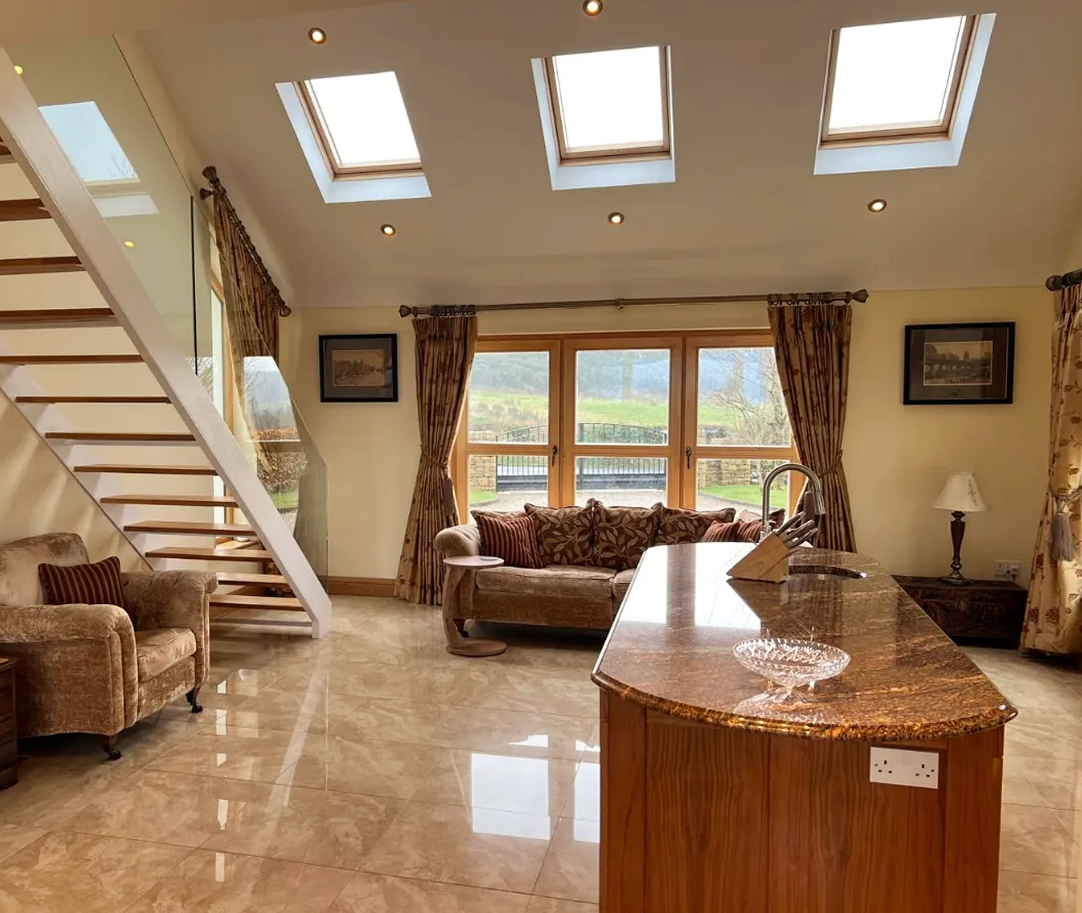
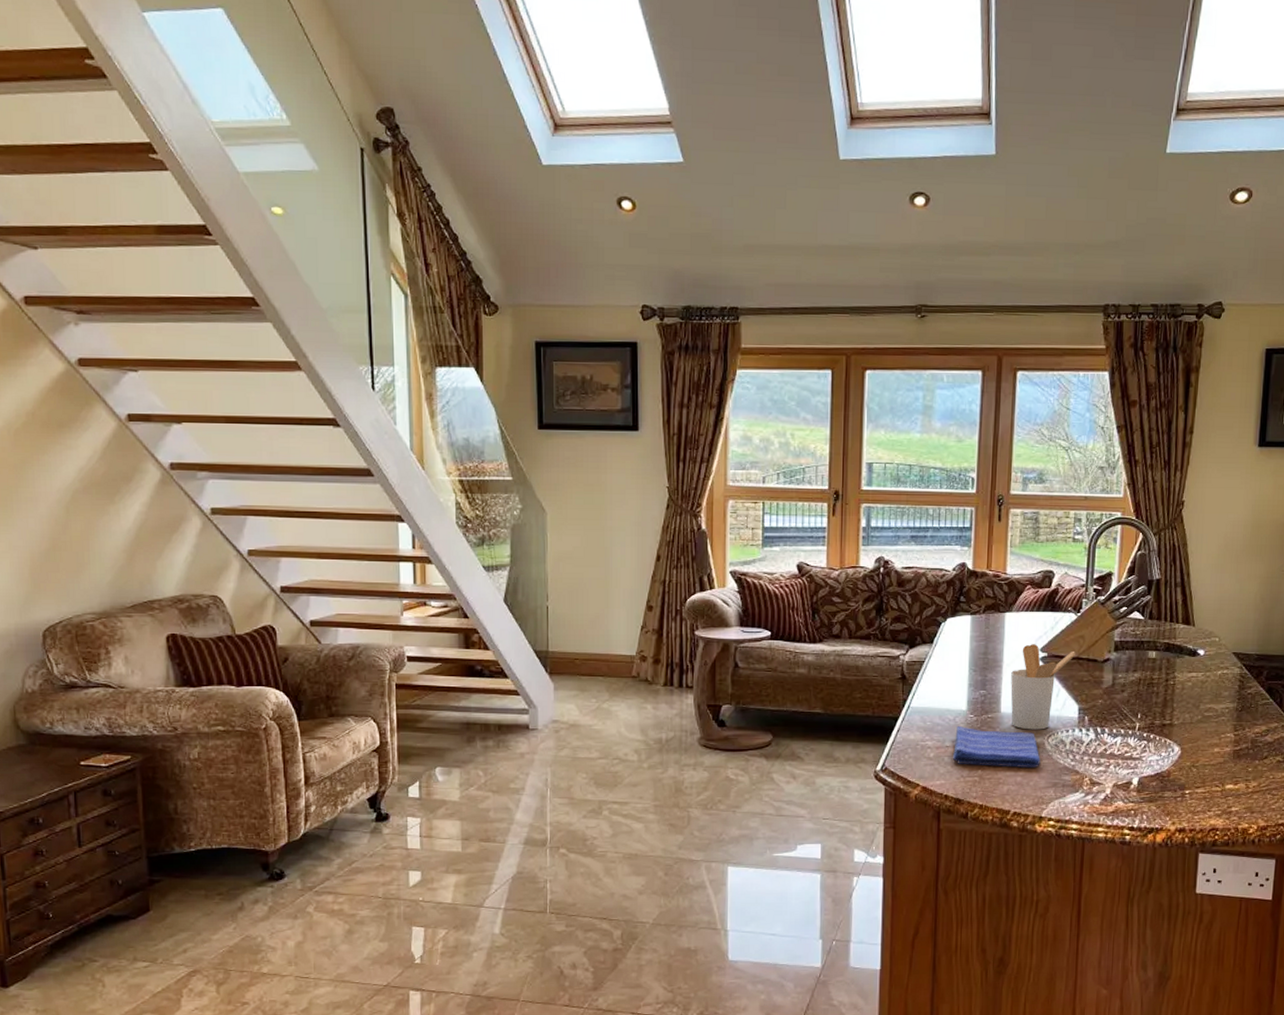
dish towel: none [656,637,730,673] -> present [953,726,1041,769]
utensil holder: none [703,569,756,640] -> present [1010,644,1075,730]

